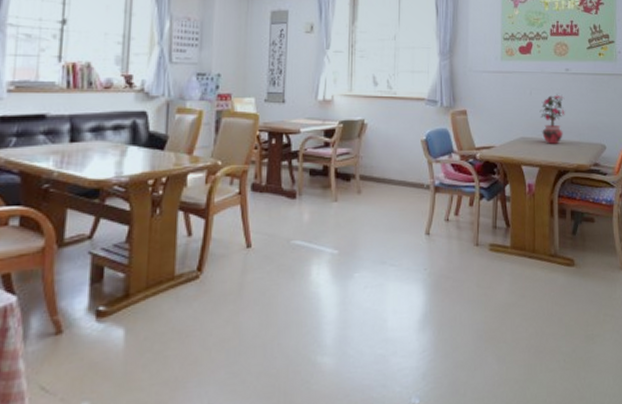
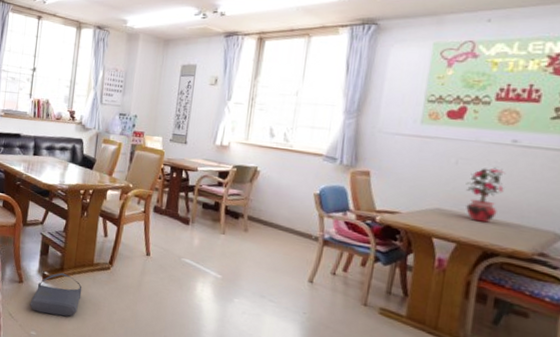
bag: none [76,300,160,370] -> present [29,272,82,317]

